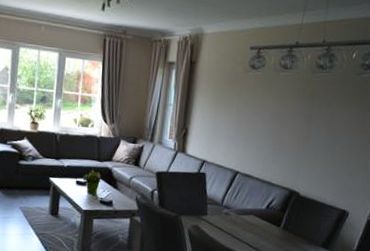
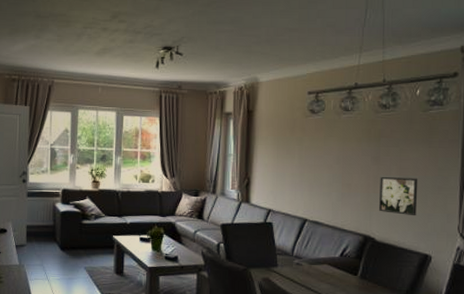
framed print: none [306,135,345,175] -> present [379,176,418,216]

